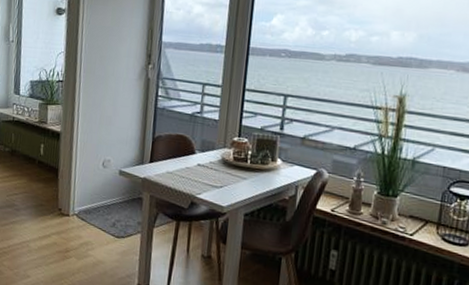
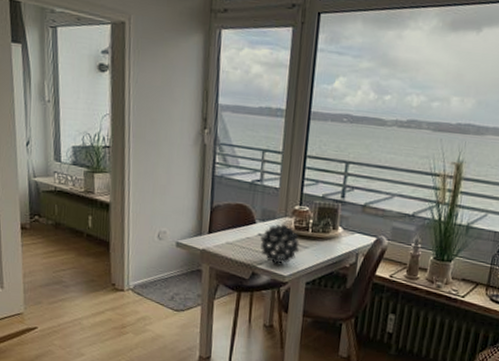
decorative ball: none [199,154,239,195] -> present [260,223,300,264]

